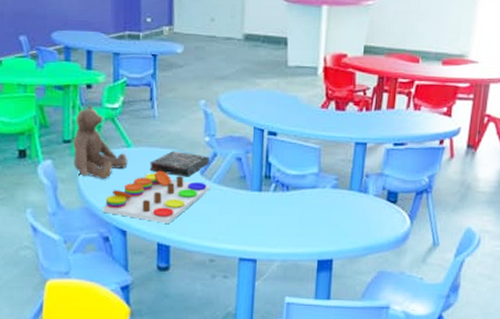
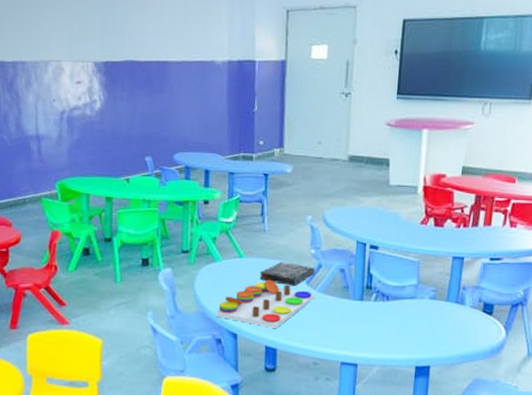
teddy bear: present [72,105,128,179] -> none [190,219,240,287]

